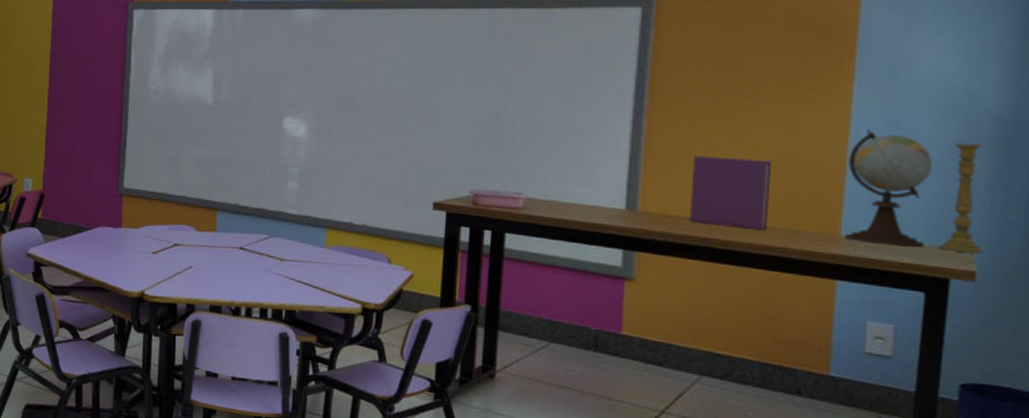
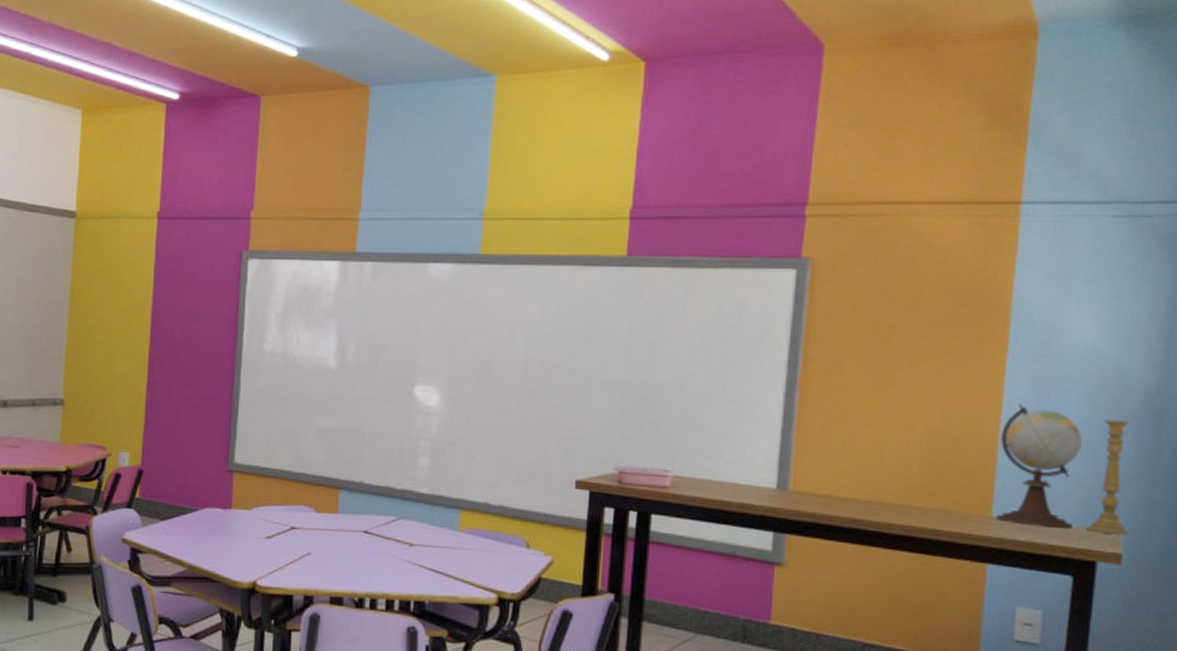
binder: present [690,155,771,231] -> none [842,430,924,512]

